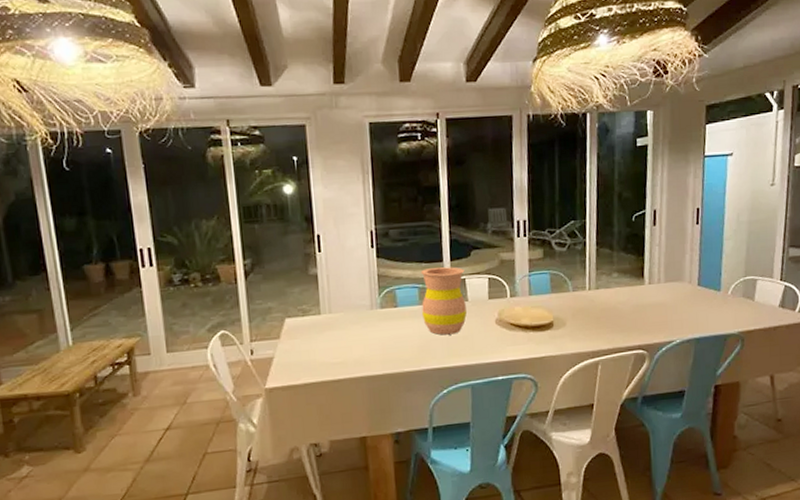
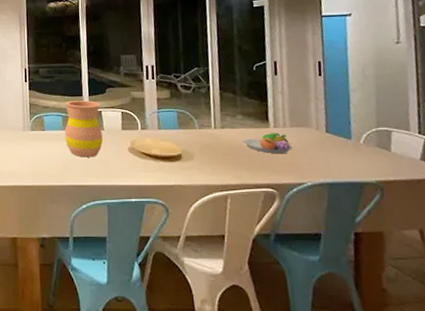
fruit bowl: none [616,290,666,313] -> present [242,133,293,154]

